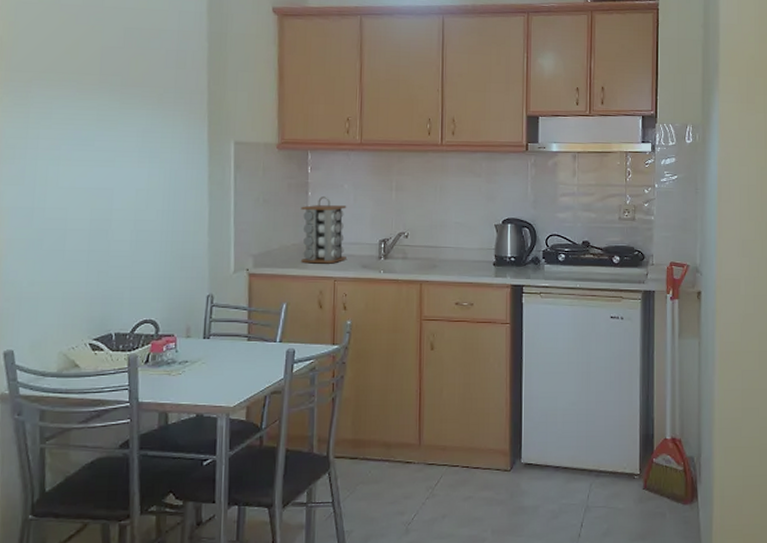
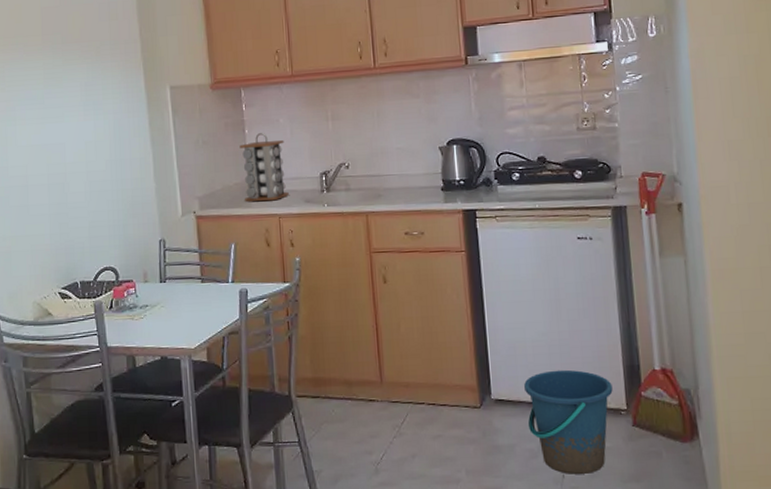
bucket: none [552,437,629,533] -> present [524,369,613,474]

